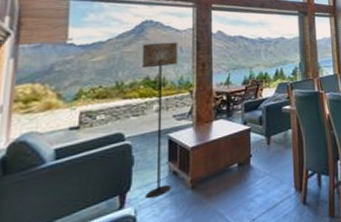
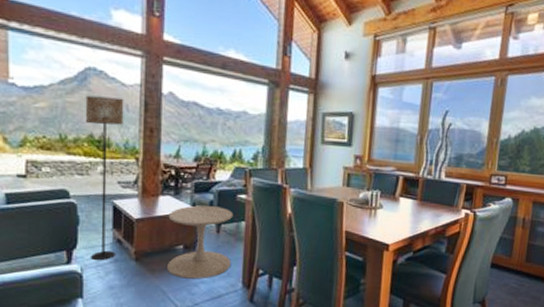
side table: none [222,120,282,197] -> present [167,205,234,279]

